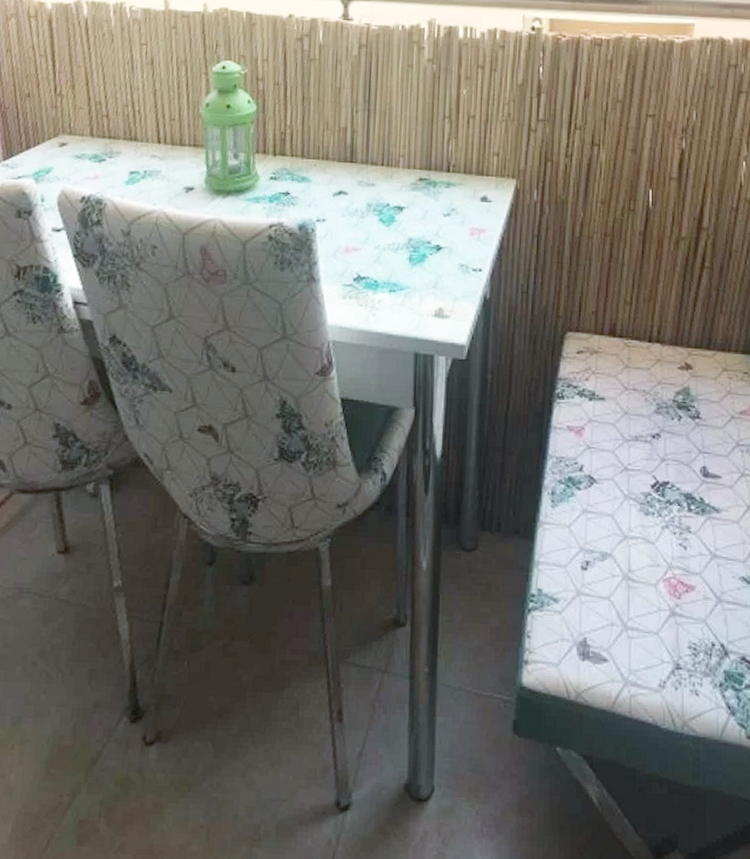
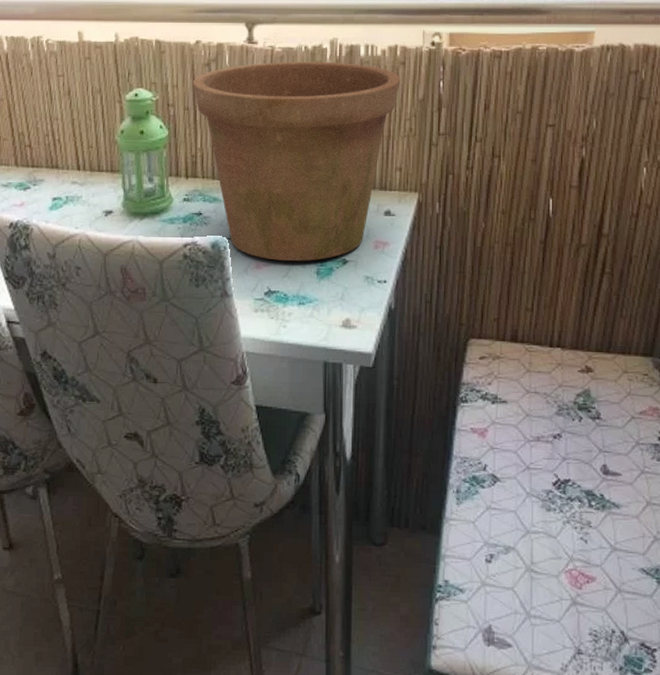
flower pot: none [284,40,500,247] -> present [193,61,400,261]

